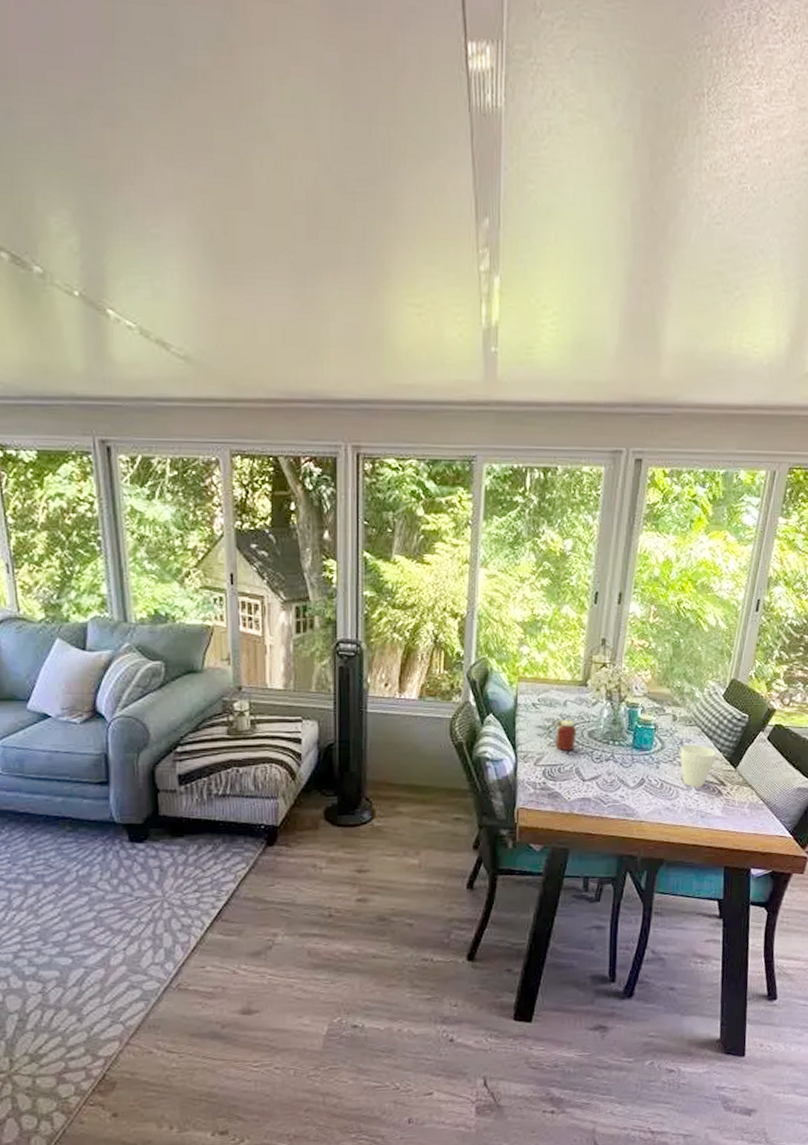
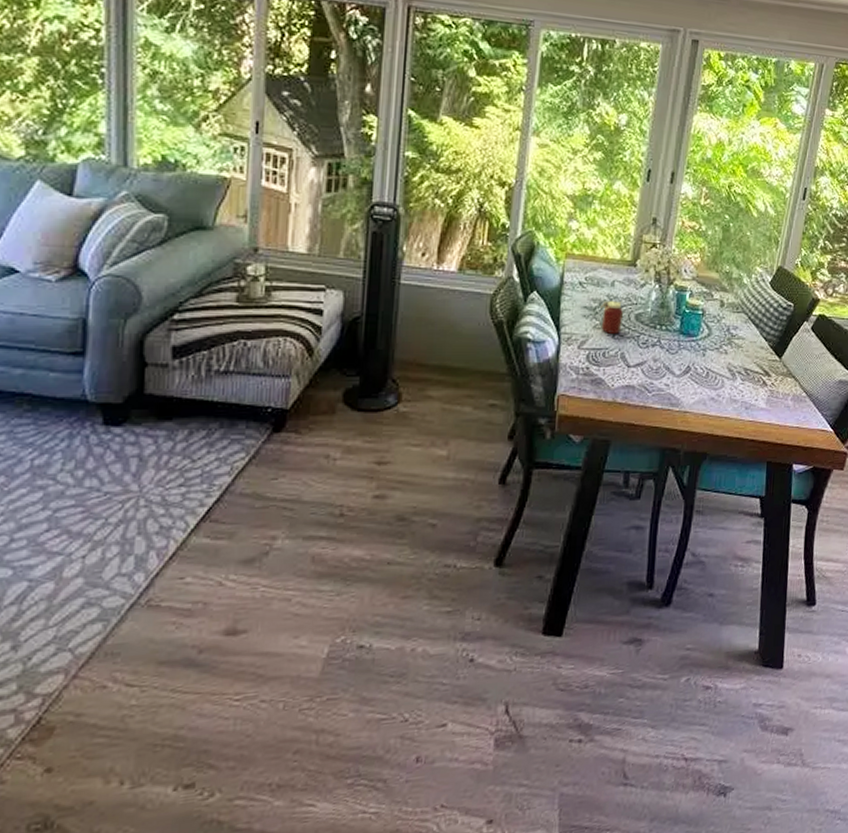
cup: present [680,744,717,788] -> none [726,331,763,377]

